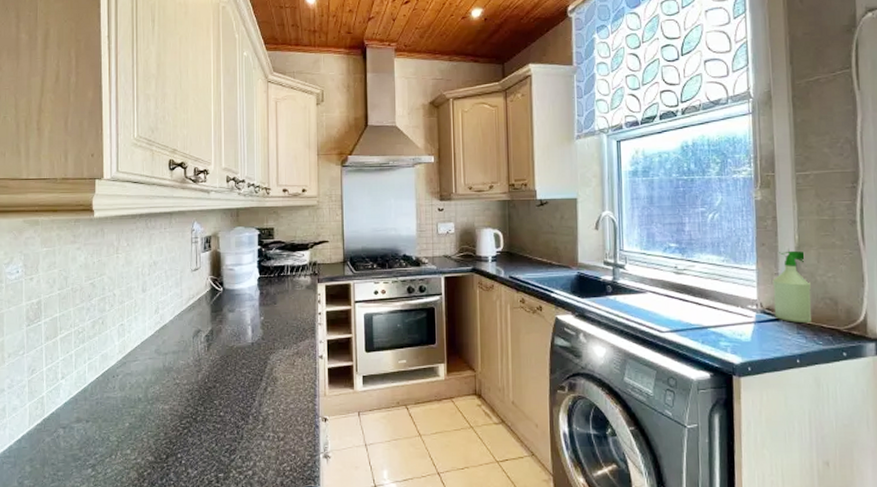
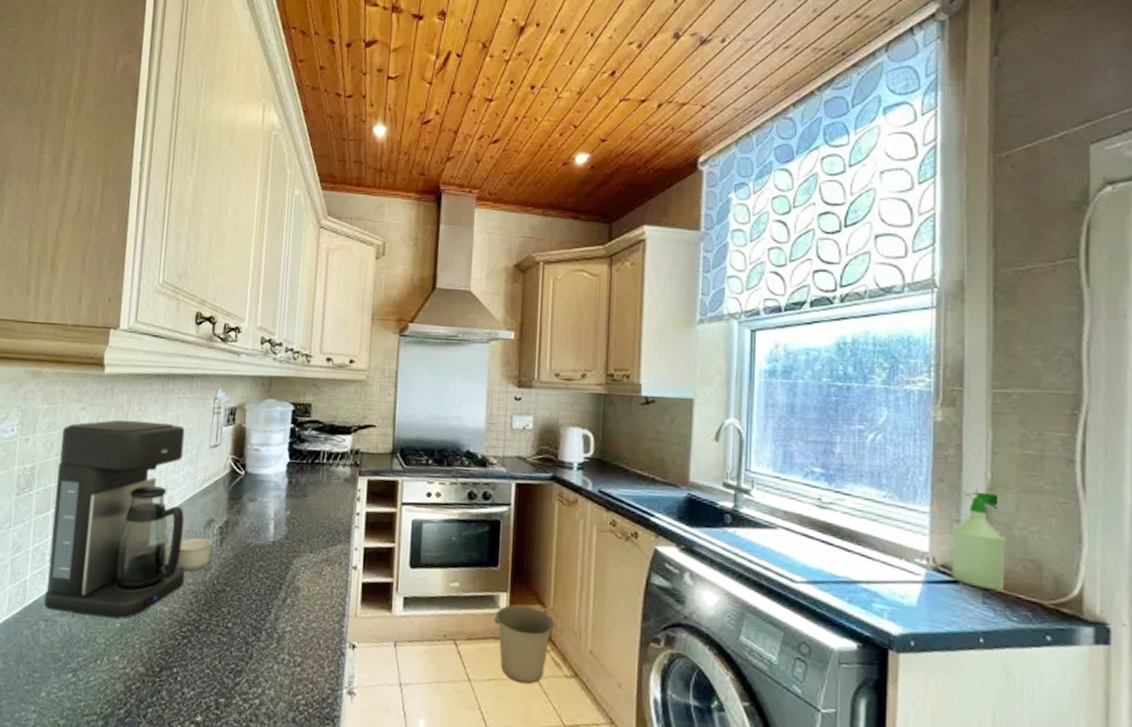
coffee maker: none [60,254,180,419] -> present [43,419,185,618]
cup: none [163,345,201,375] -> present [166,537,213,572]
bucket: none [435,373,484,433] -> present [494,605,555,684]

